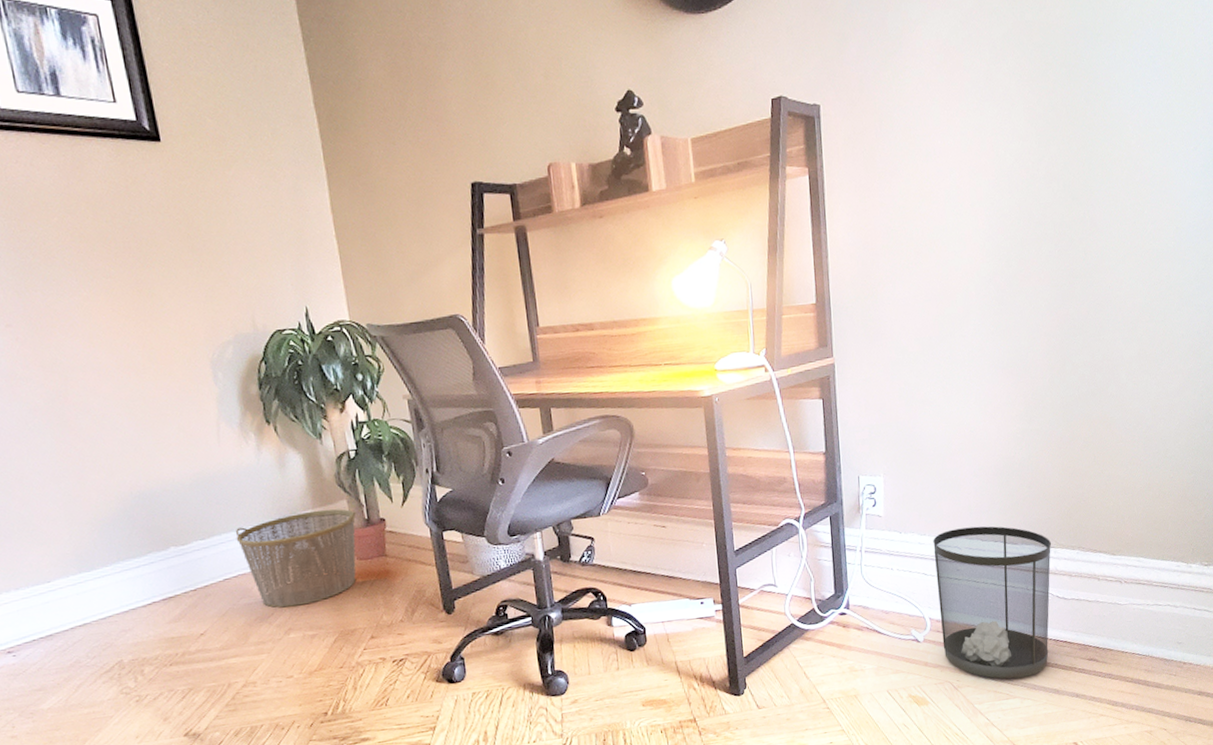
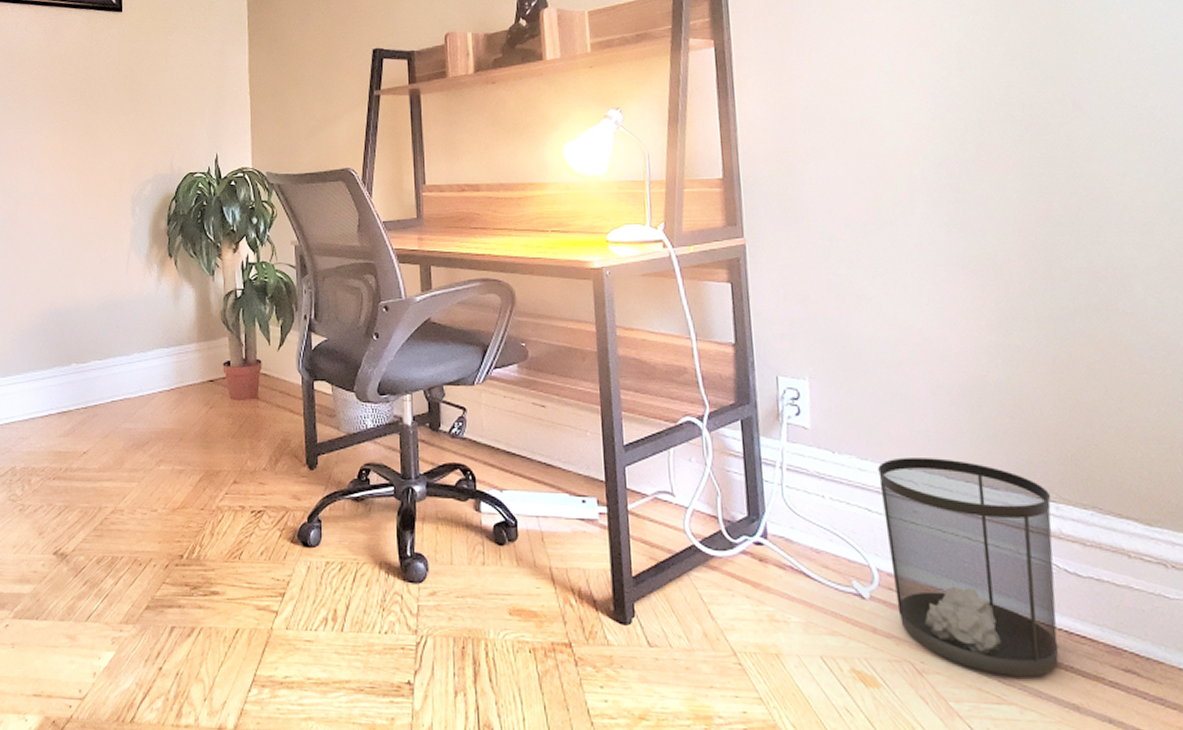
basket: present [235,509,356,608] -> none [127,344,236,438]

